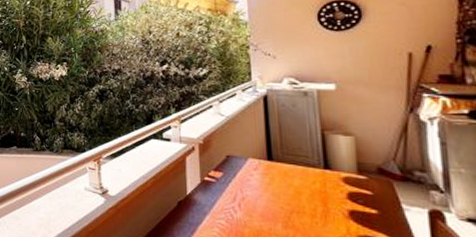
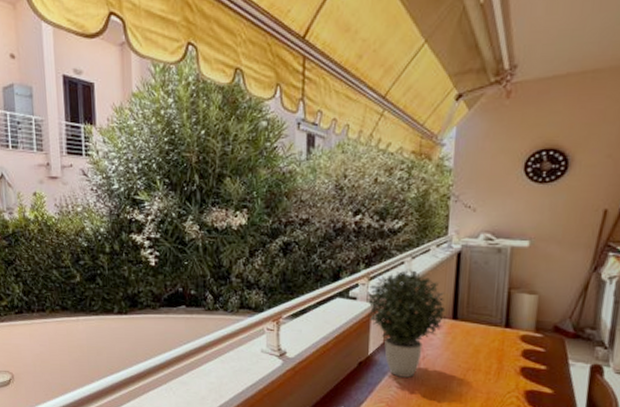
potted plant: none [179,113,262,219] -> present [366,270,447,378]

